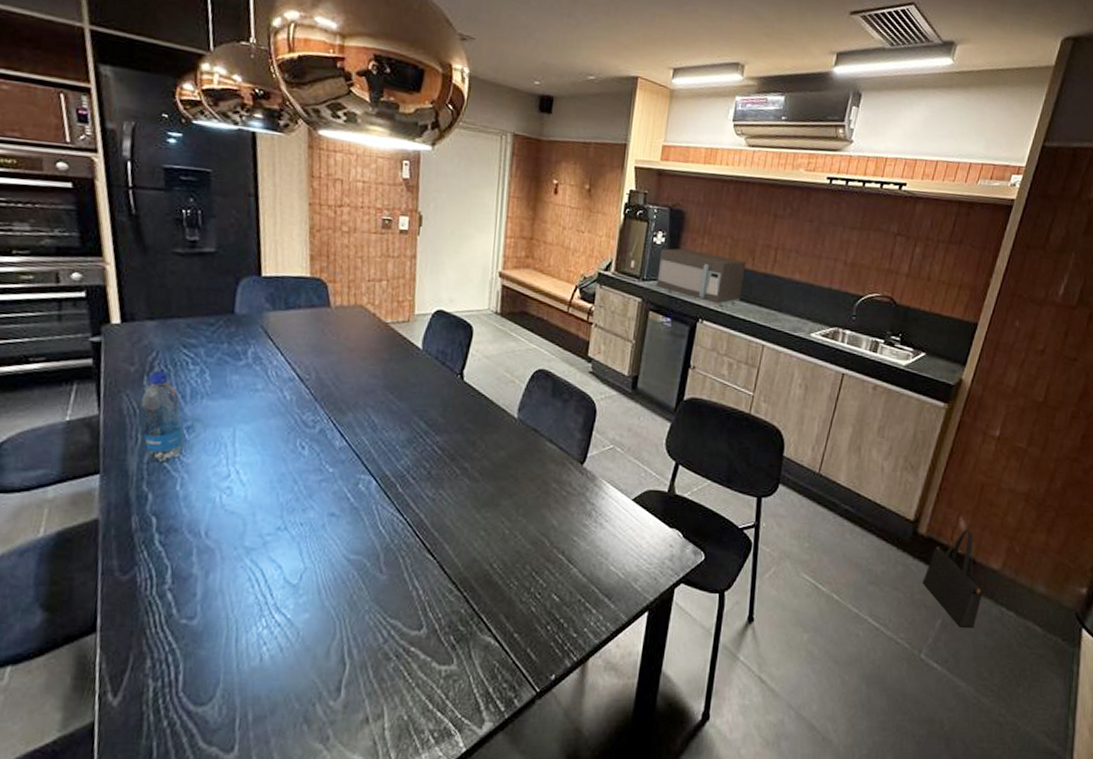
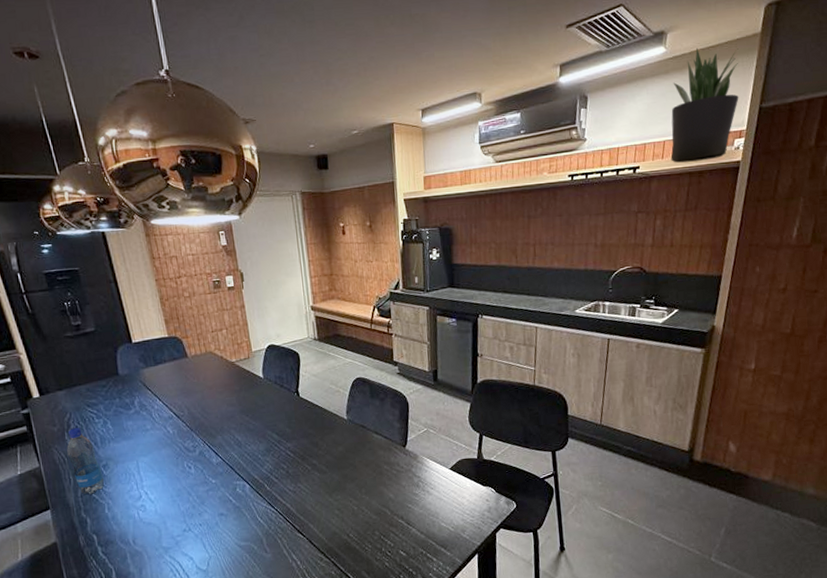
microwave: present [656,248,746,307] -> none [437,258,511,302]
tote bag: present [922,529,983,628] -> none [703,451,759,532]
planter: none [941,67,1028,192] -> present [670,48,739,163]

